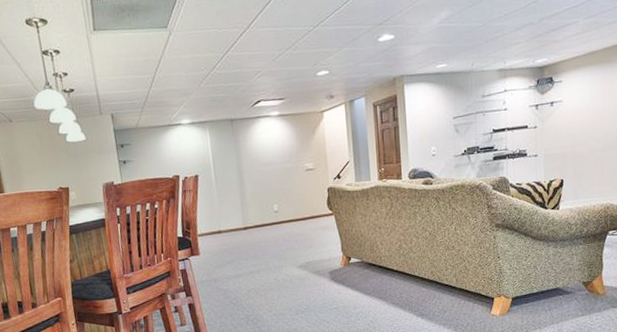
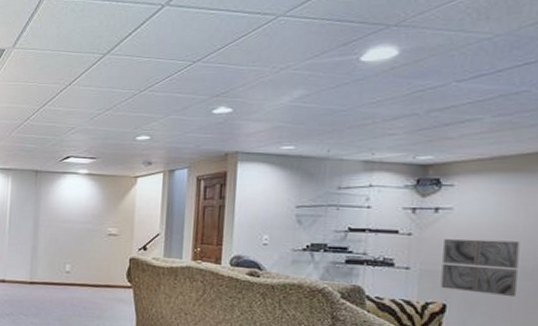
wall art: none [559,120,607,168] -> present [440,239,520,298]

